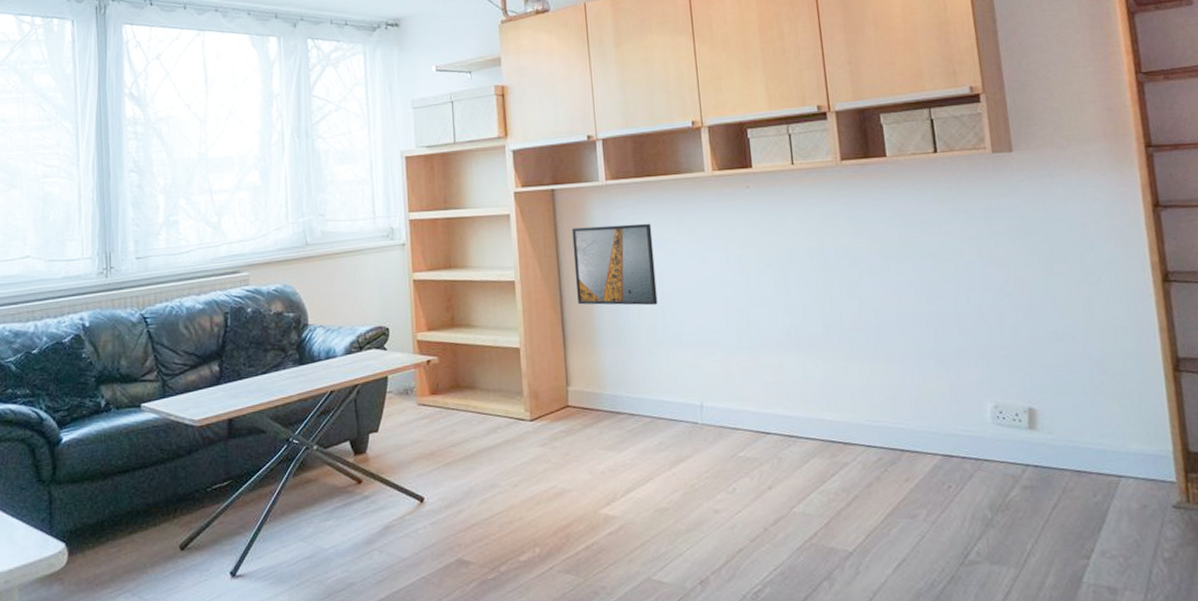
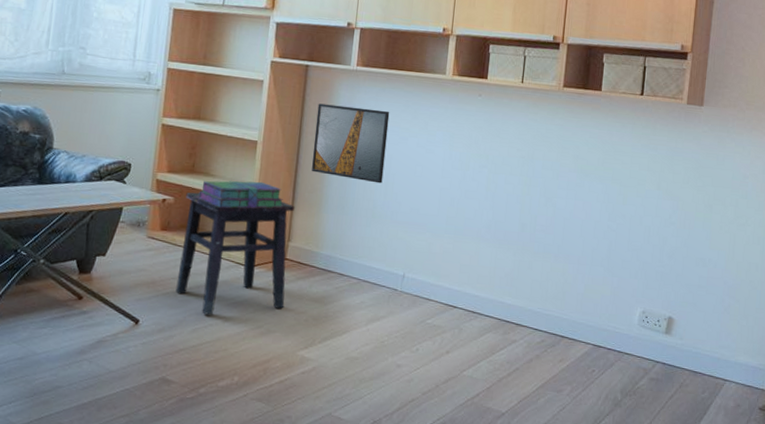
side table: none [450,342,576,482] -> present [175,192,295,315]
stack of books: none [463,324,554,360] -> present [198,180,283,209]

